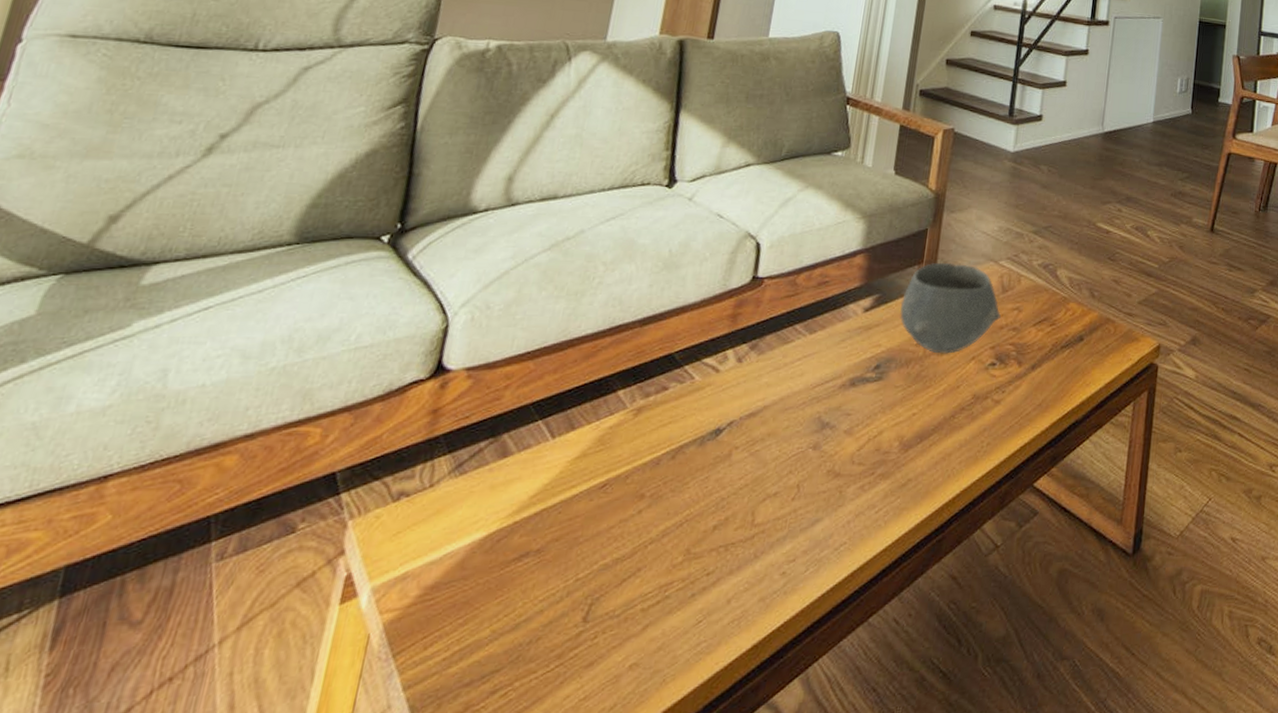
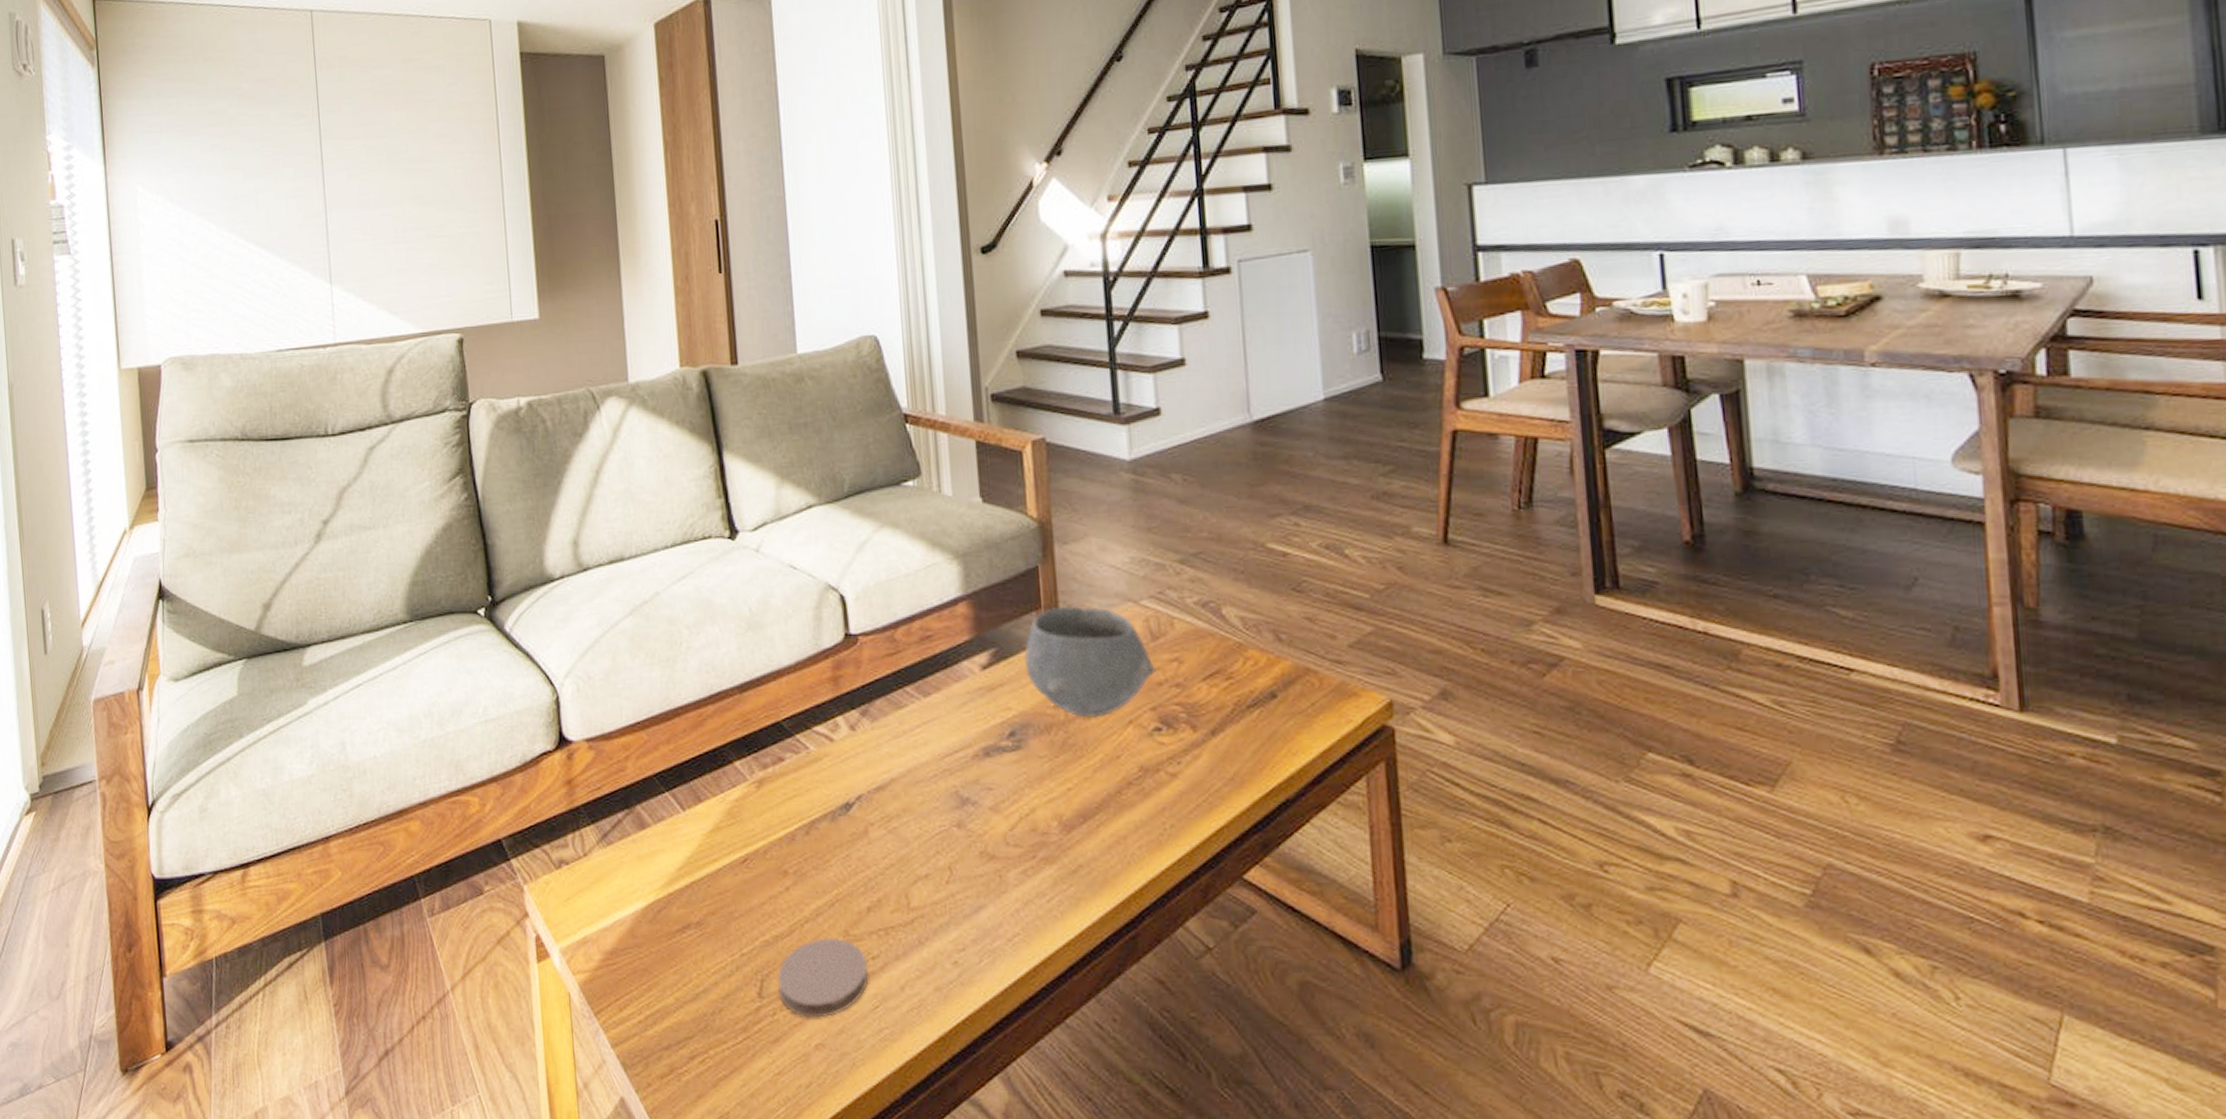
coaster: none [604,557,701,639] -> present [778,938,869,1018]

